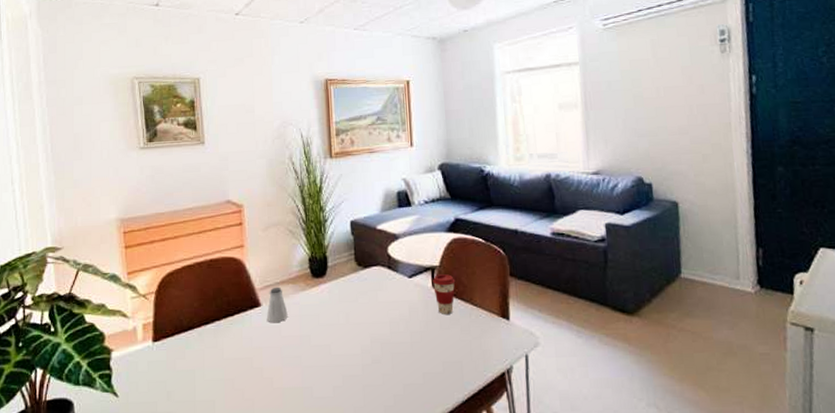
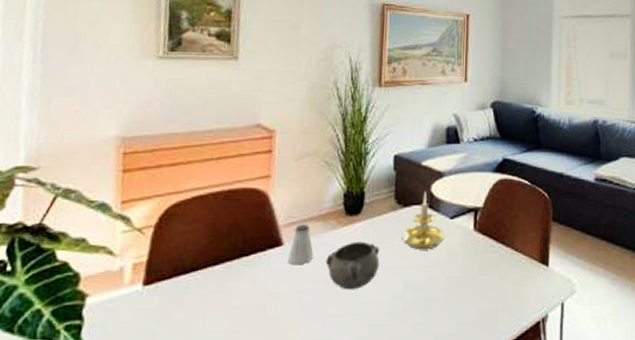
decorative bowl: none [299,301,347,345] -> present [325,241,380,290]
candle holder: none [365,253,405,307] -> present [402,191,445,249]
coffee cup: present [433,274,456,314] -> none [475,216,498,259]

